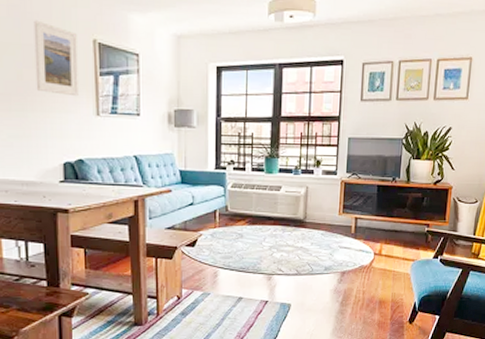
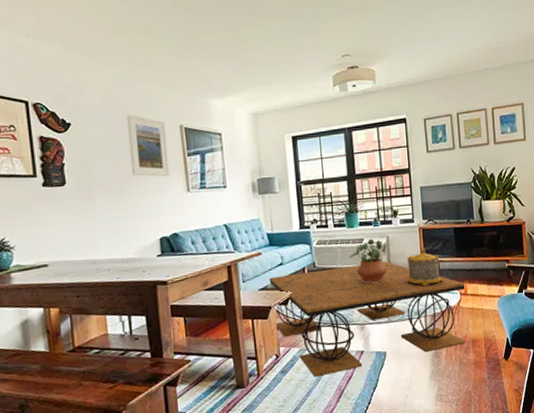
coffee table: none [177,213,381,322] -> present [269,261,466,378]
potted plant: none [263,187,305,234] -> present [349,238,387,284]
decorative container: none [320,201,359,242] -> present [405,246,443,286]

